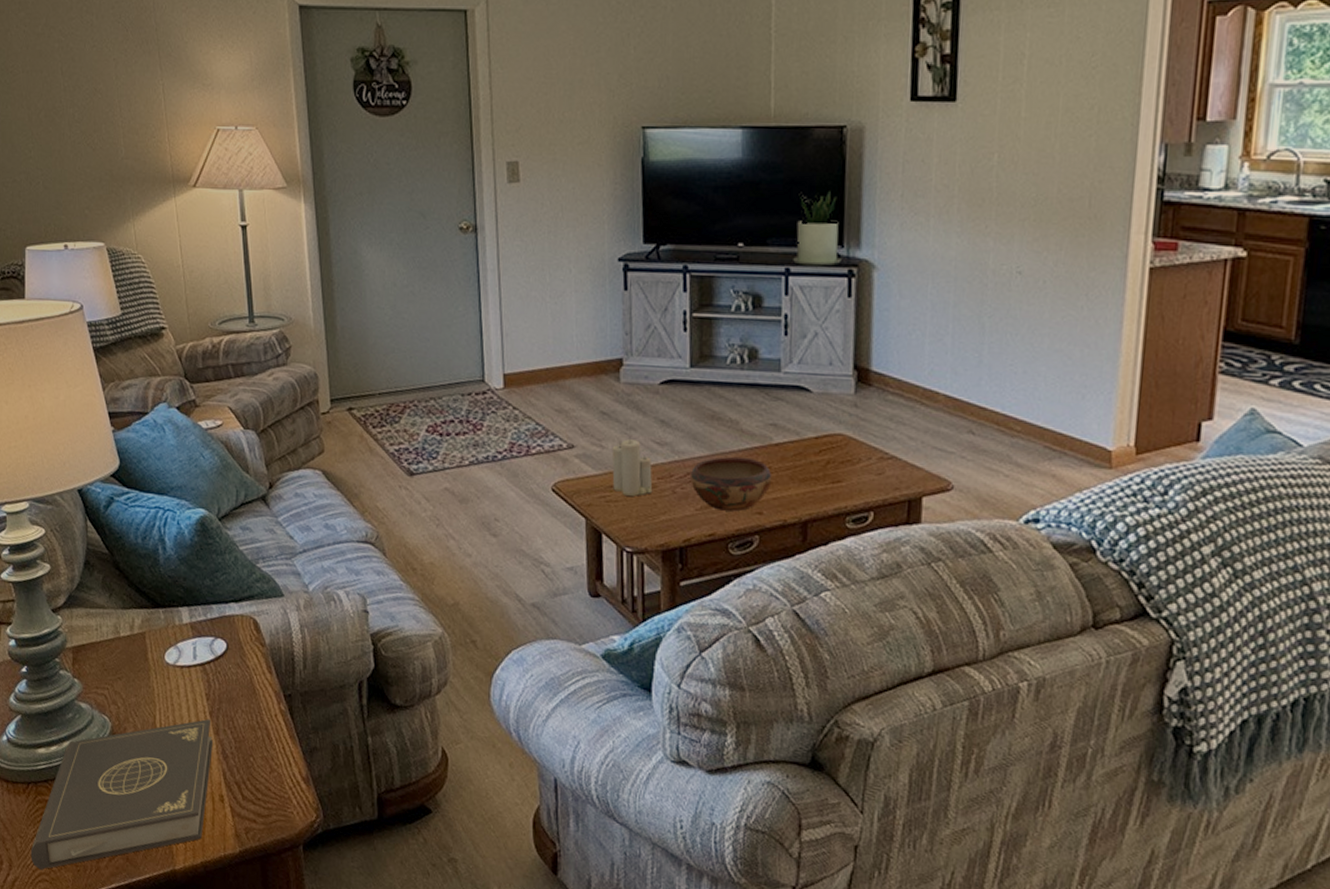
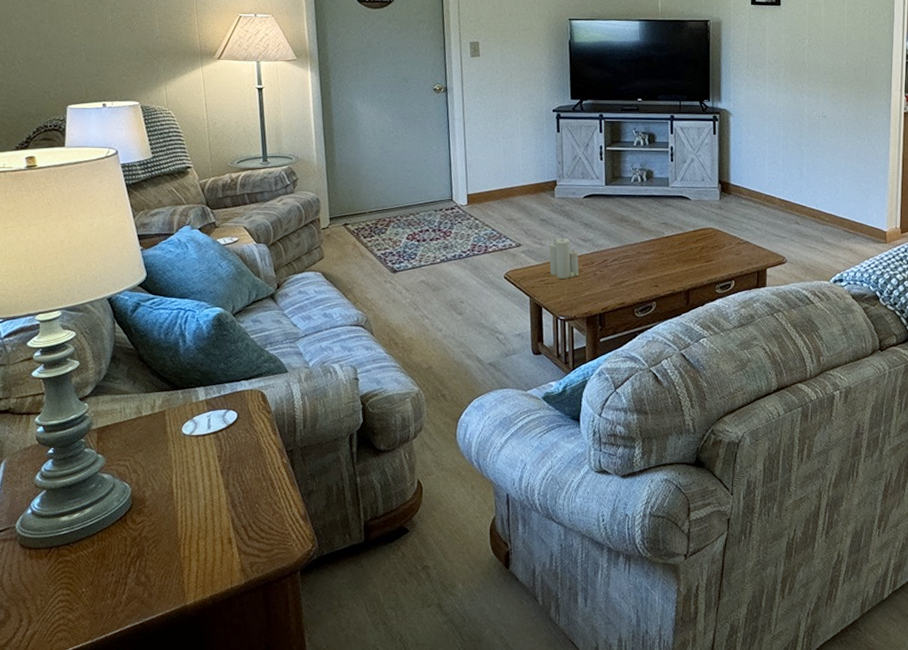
book: present [30,718,213,871] -> none [50,476,223,622]
decorative bowl: present [689,456,772,512] -> none [606,247,664,286]
planter: present [793,191,842,267] -> none [676,64,709,114]

